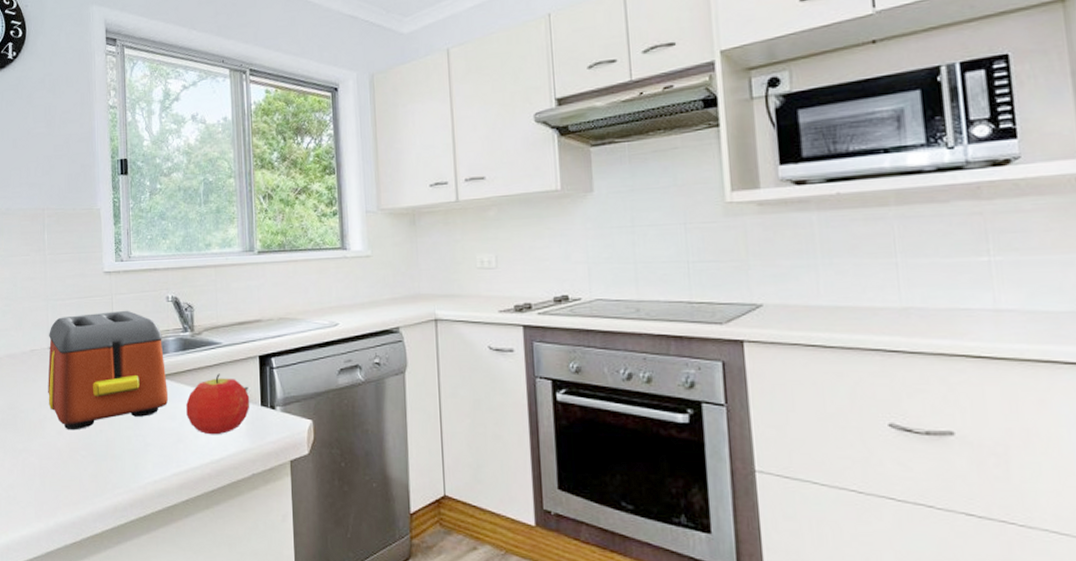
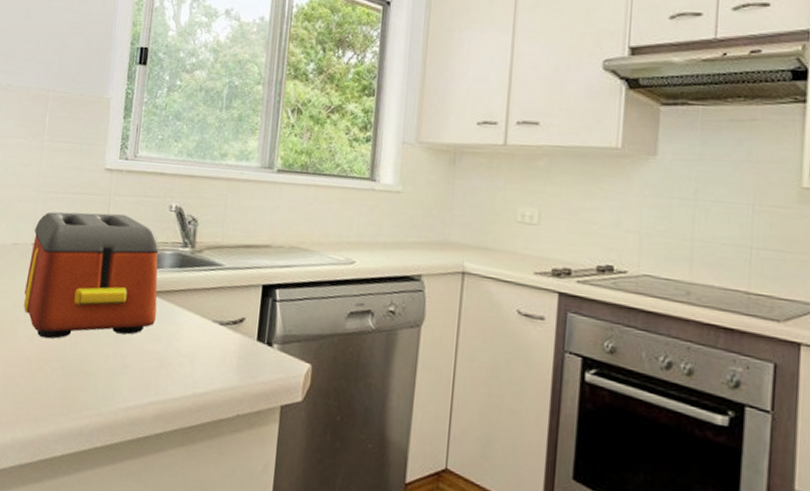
fruit: present [186,374,250,435] -> none [173,298,246,367]

